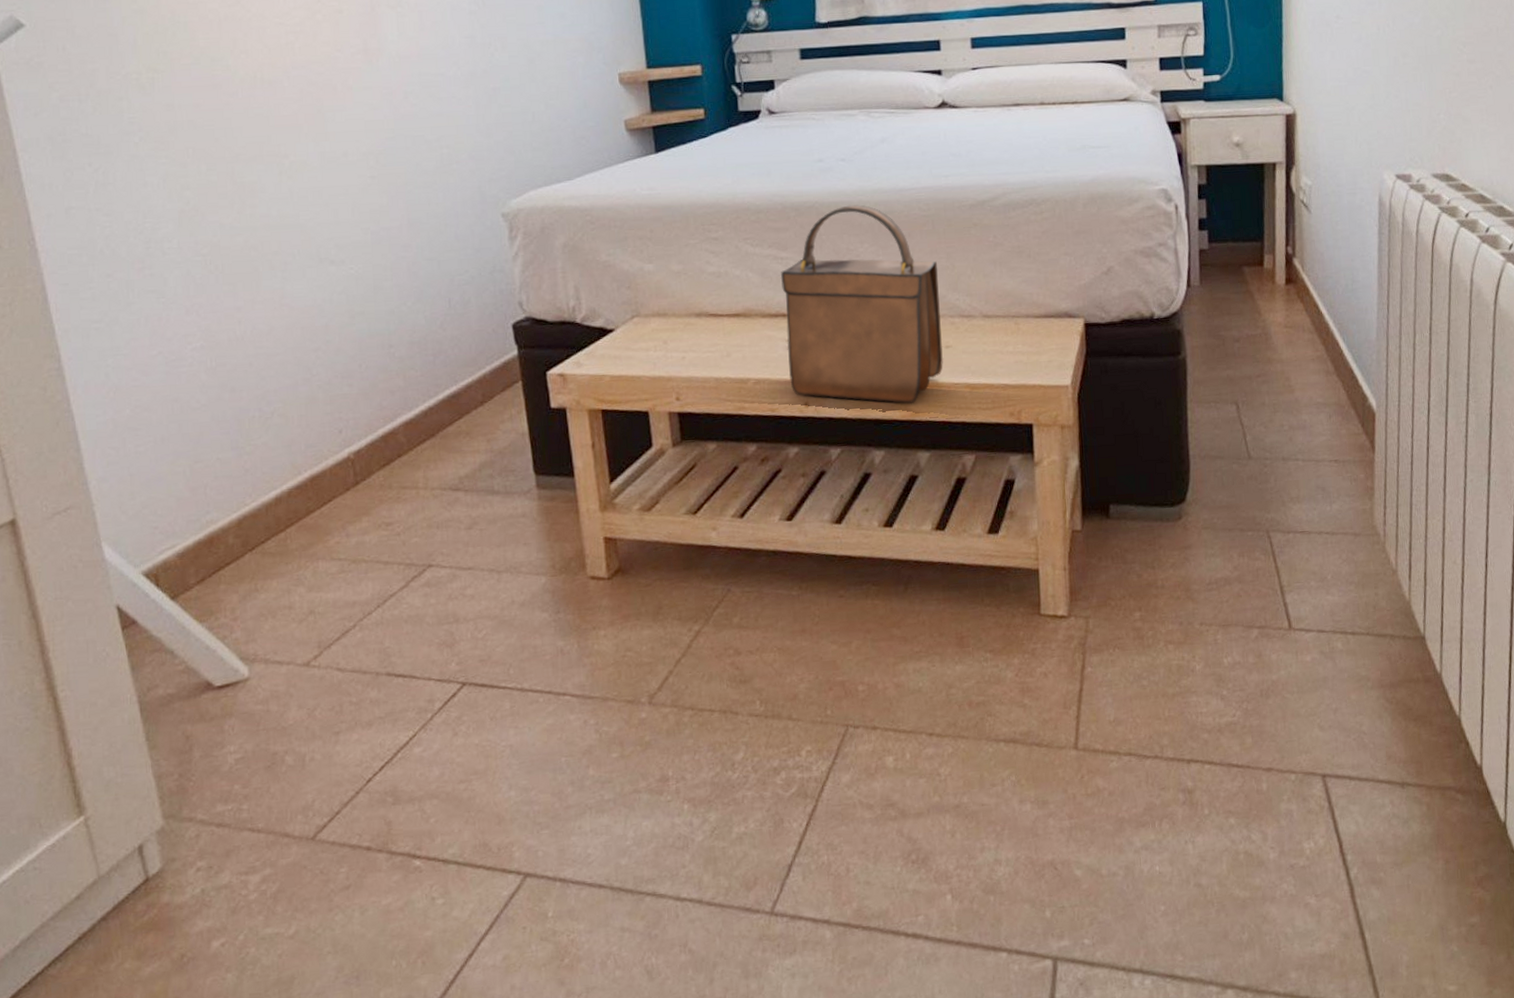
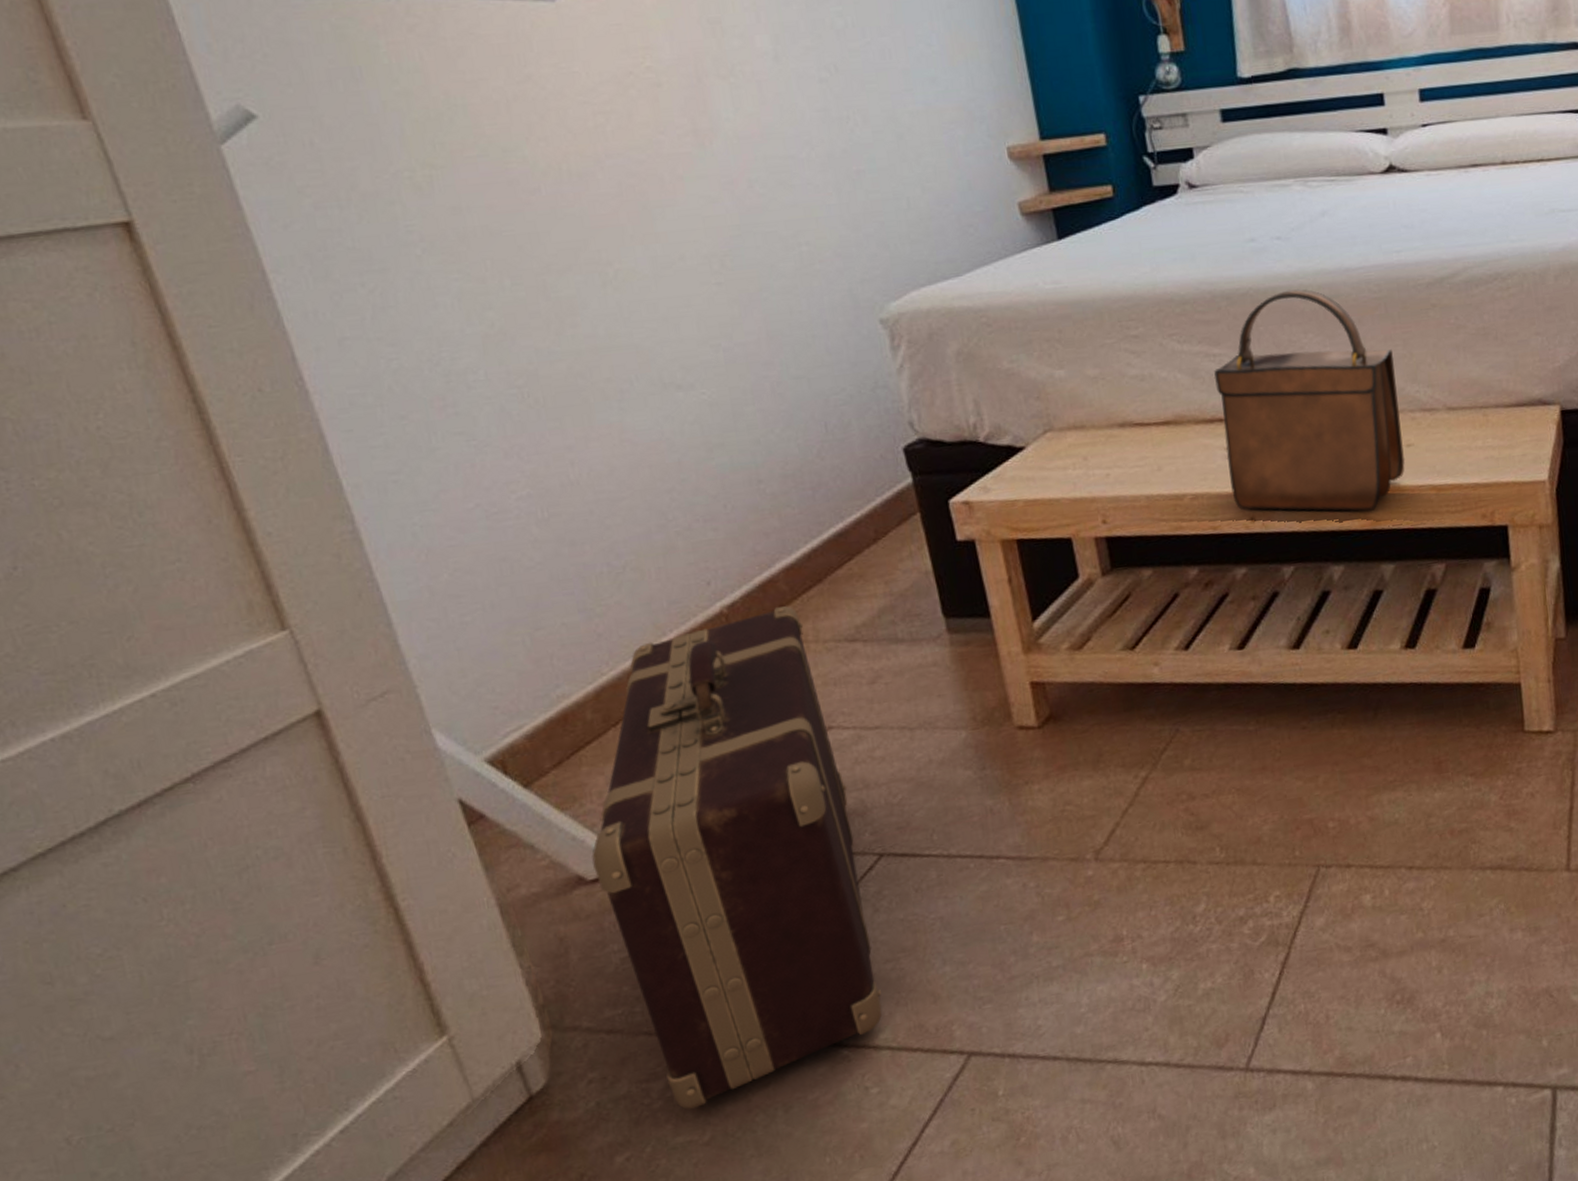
suitcase: none [220,455,453,904] -> present [591,606,882,1110]

